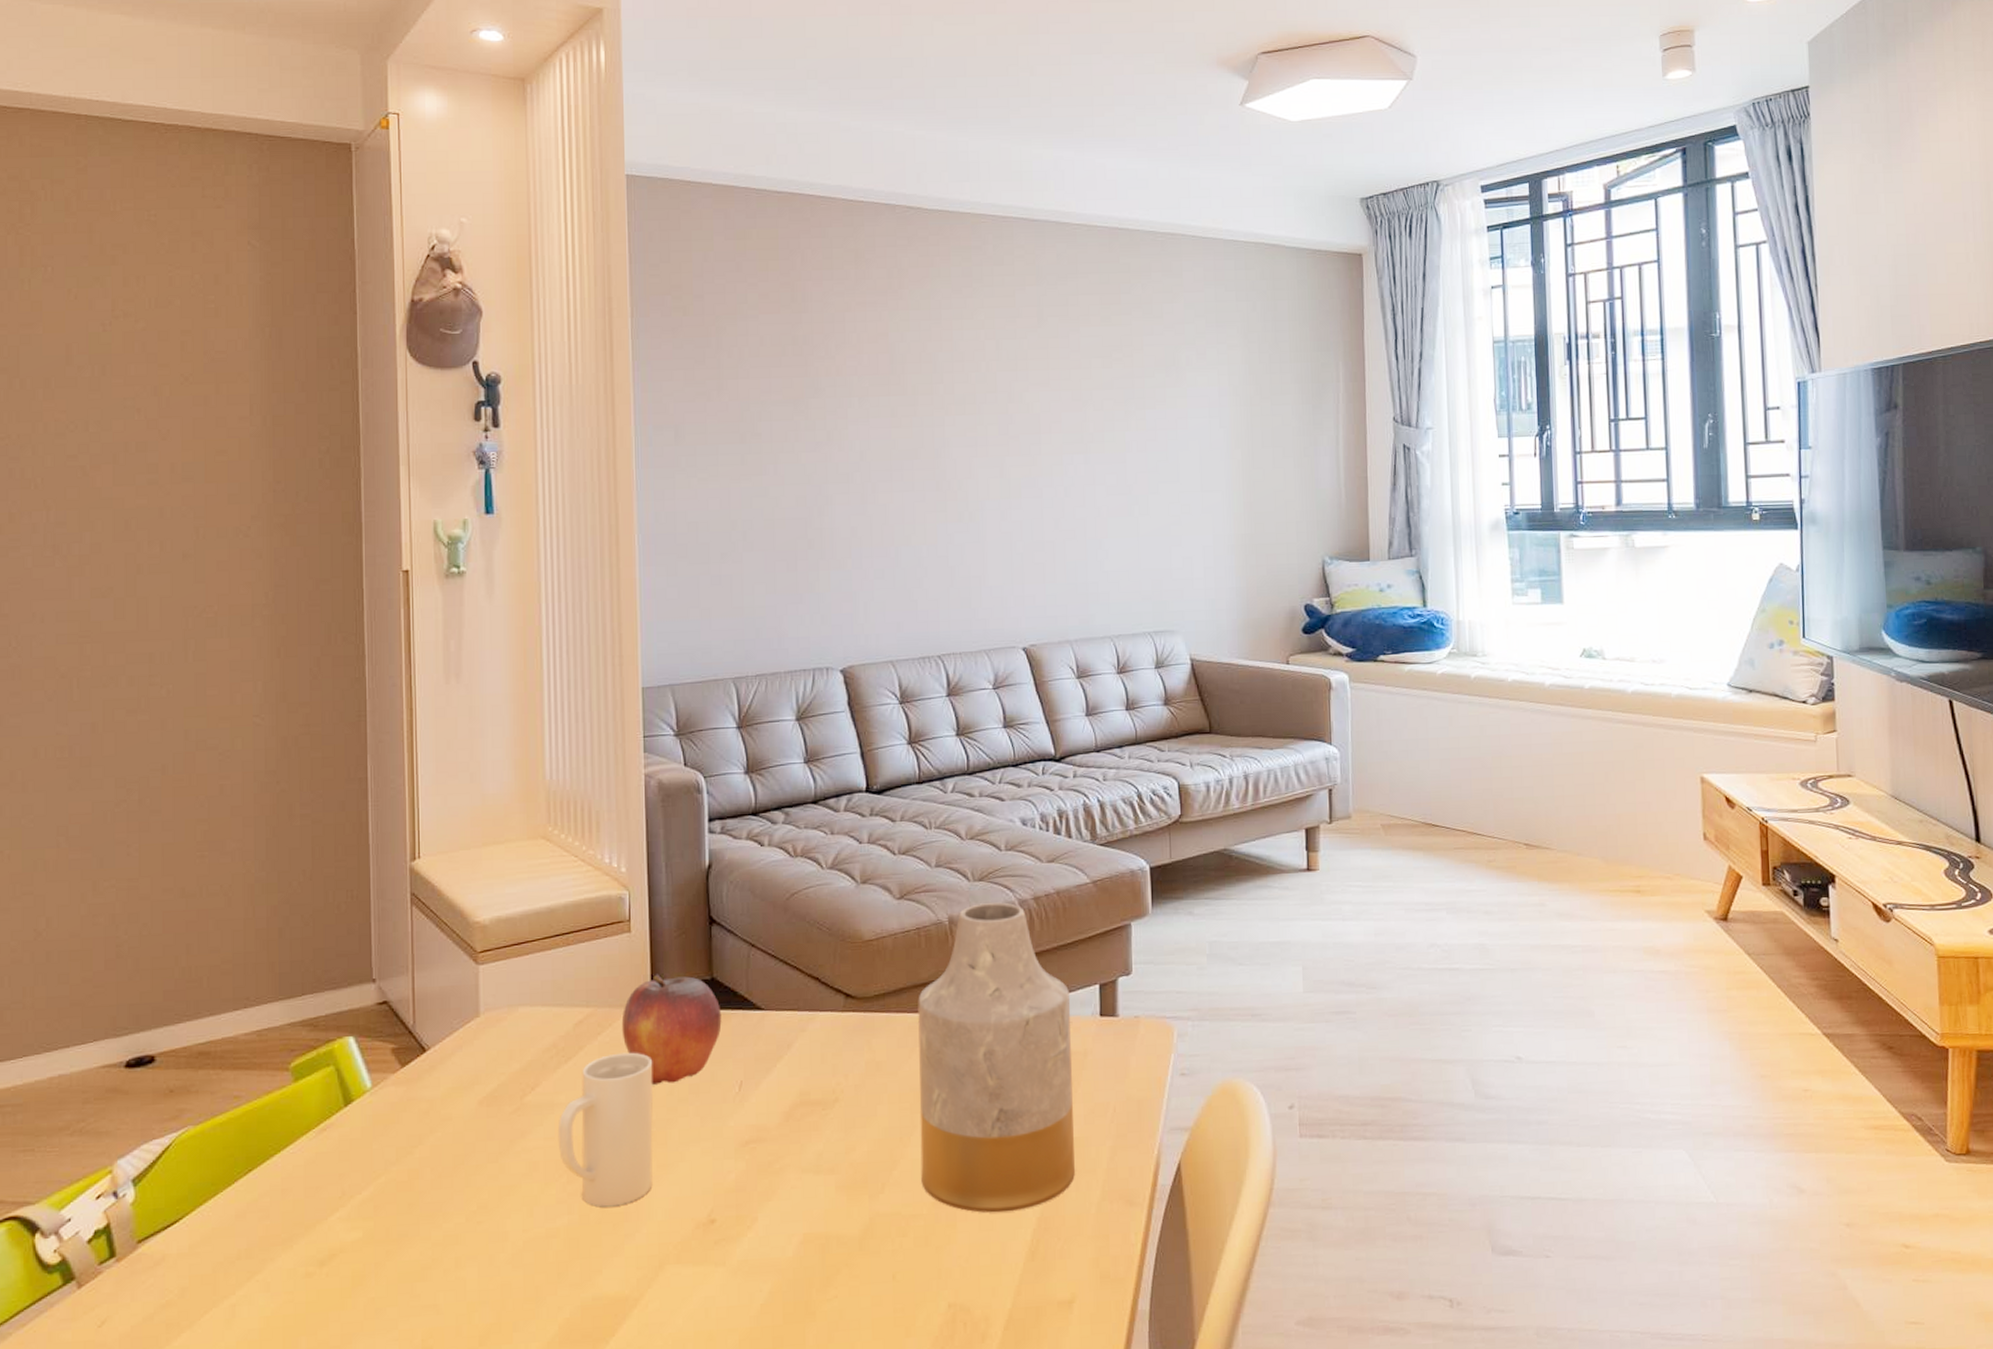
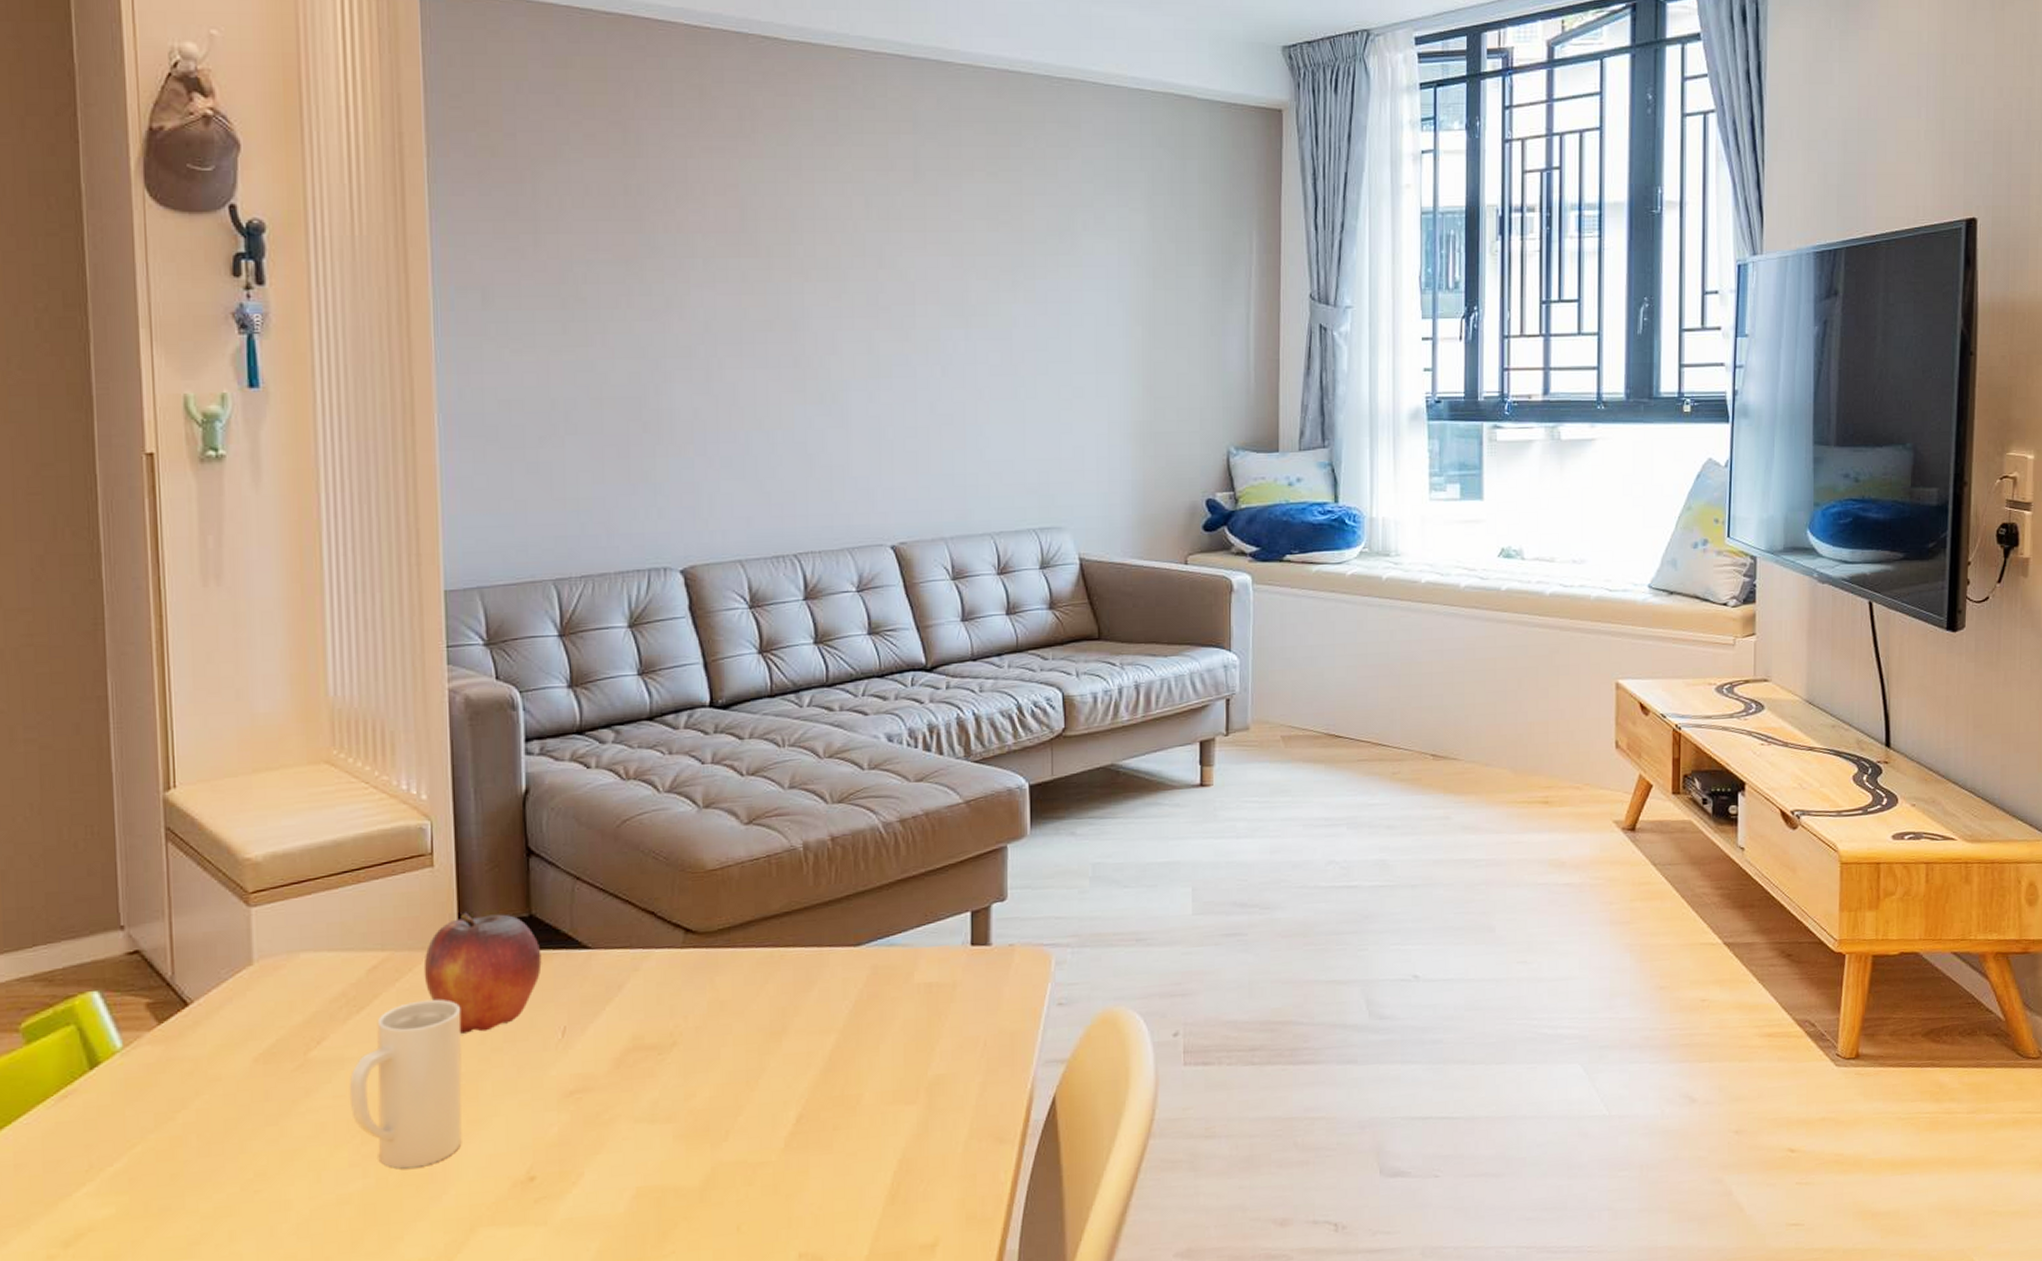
vase: present [918,902,1075,1213] -> none [767,826,940,1157]

